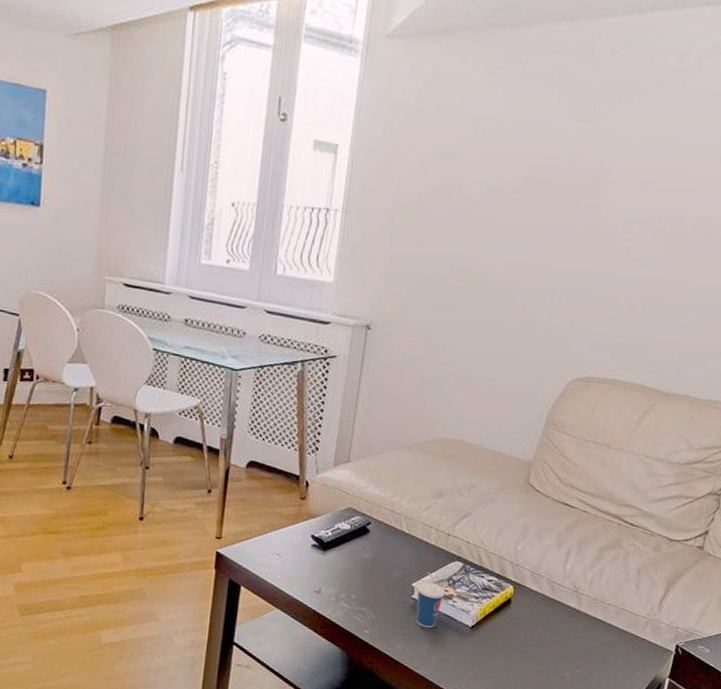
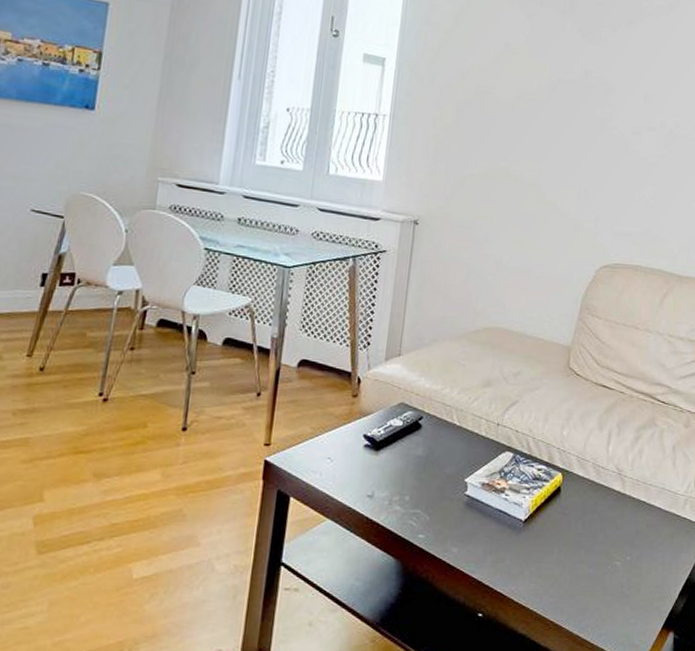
cup: present [416,572,446,629] -> none [469,465,498,527]

